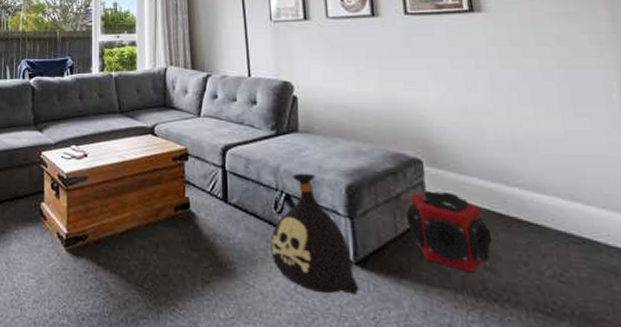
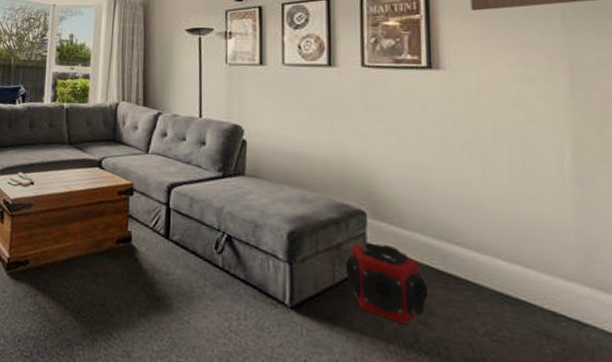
bag: present [270,173,359,295] -> none [208,215,292,338]

